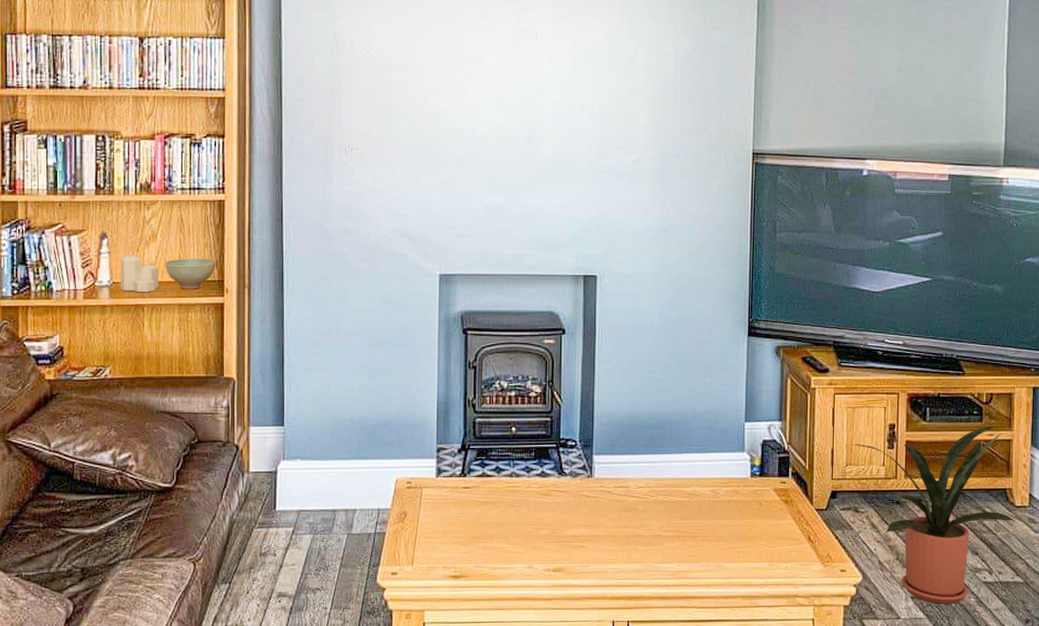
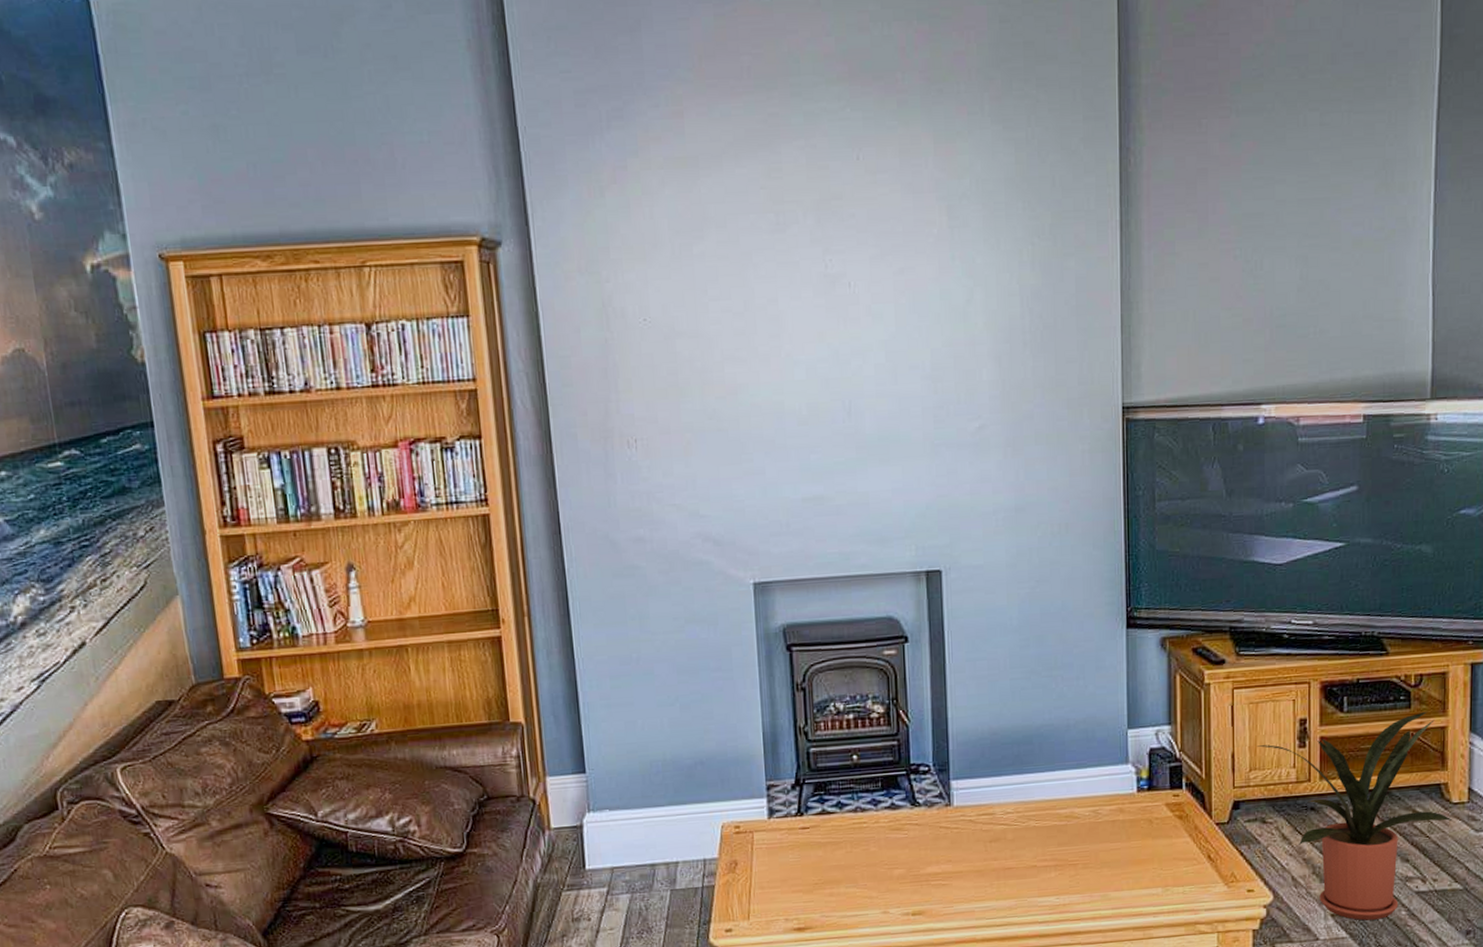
candle: present [120,251,158,293] -> none [373,582,422,632]
bowl: present [163,258,218,289] -> none [425,585,489,624]

